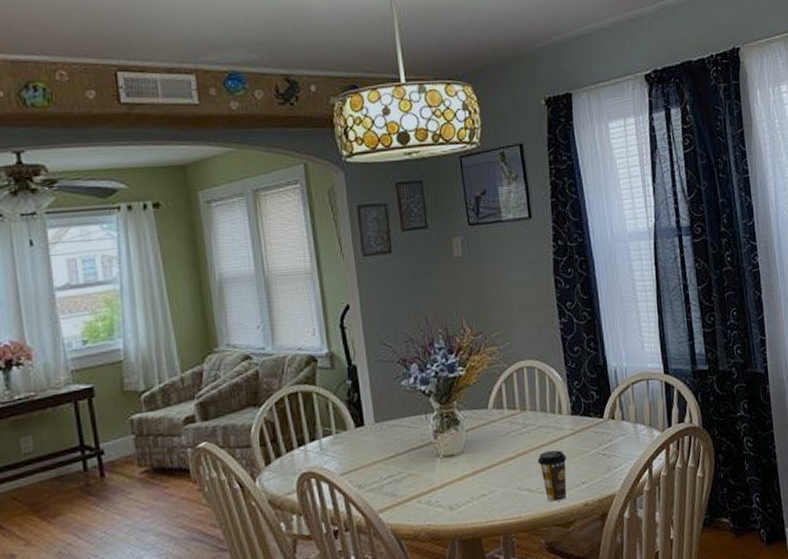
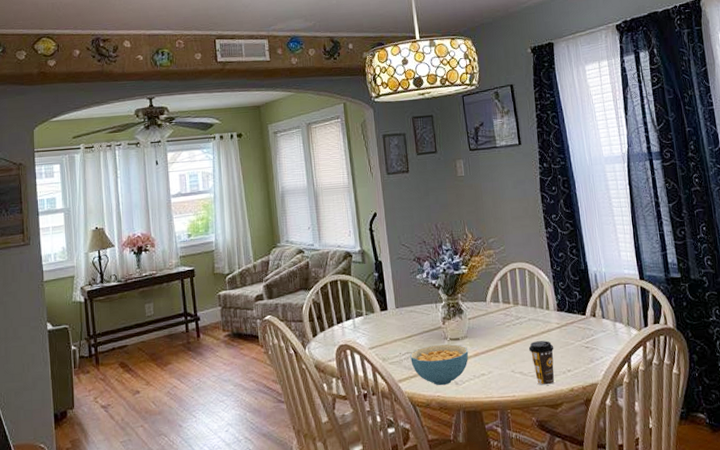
cereal bowl: none [393,461,466,513] -> present [410,344,469,386]

